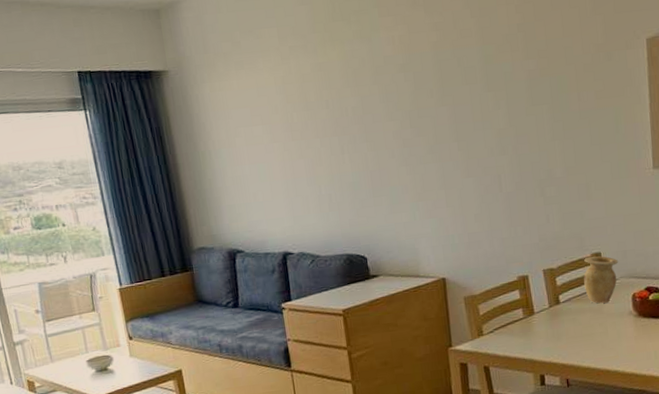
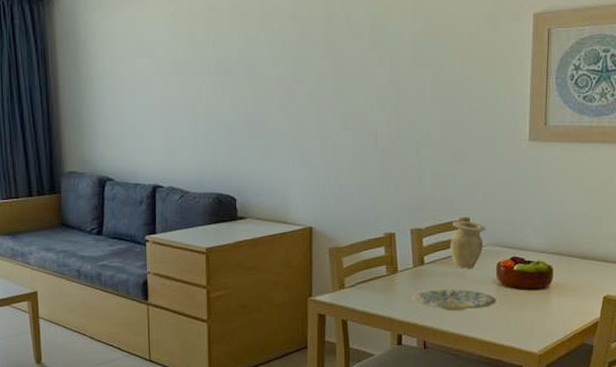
plate: none [550,324,635,347] -> present [411,288,497,311]

